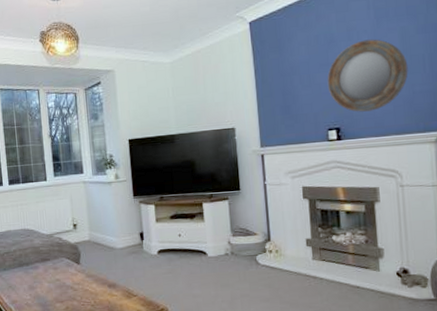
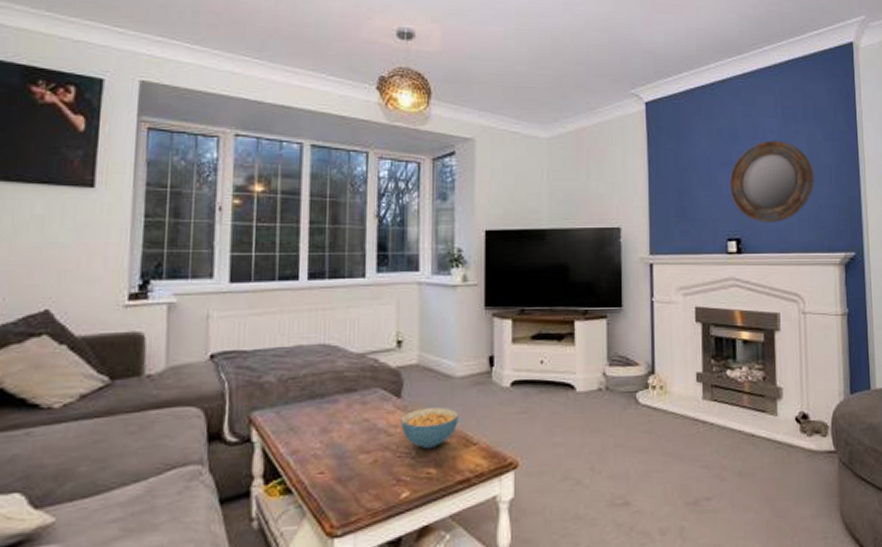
cereal bowl: none [81,270,122,300] -> present [400,407,458,450]

